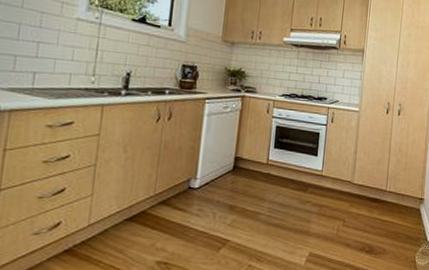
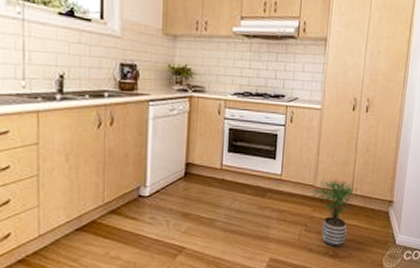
potted plant: none [349,175,393,244] -> present [311,178,359,248]

